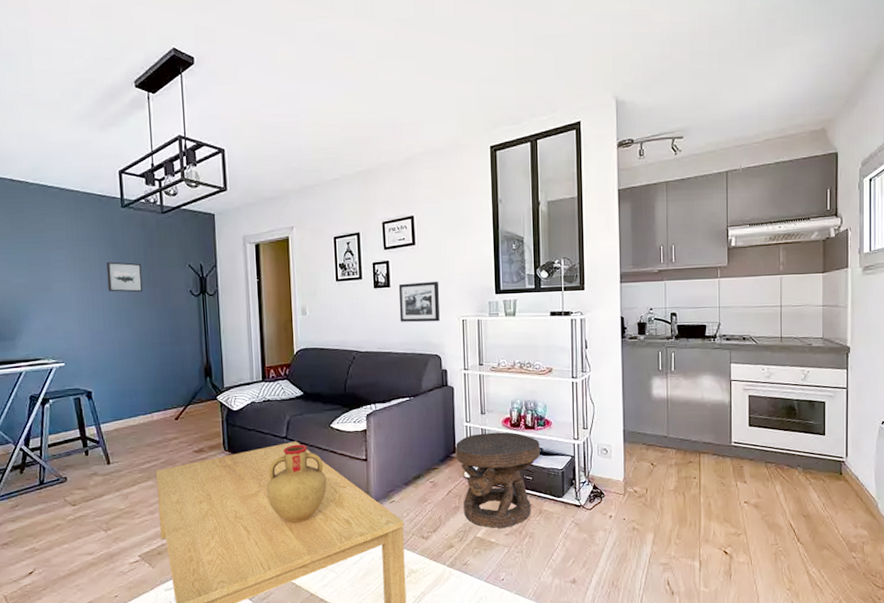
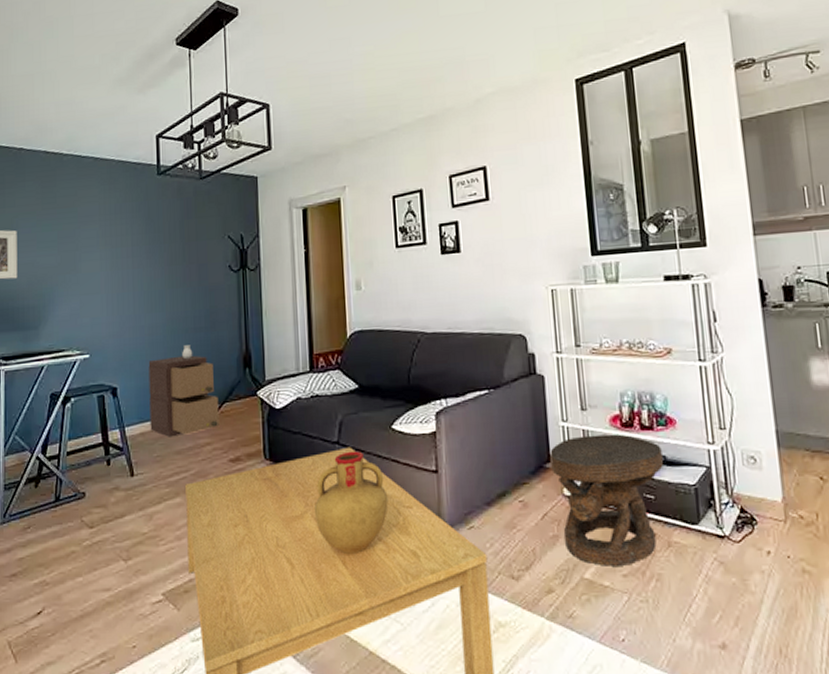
wall art: present [106,261,143,293] -> none [139,236,178,271]
storage cabinet: none [119,357,185,433] -> present [148,345,220,437]
picture frame: present [398,281,440,323] -> none [470,242,523,295]

